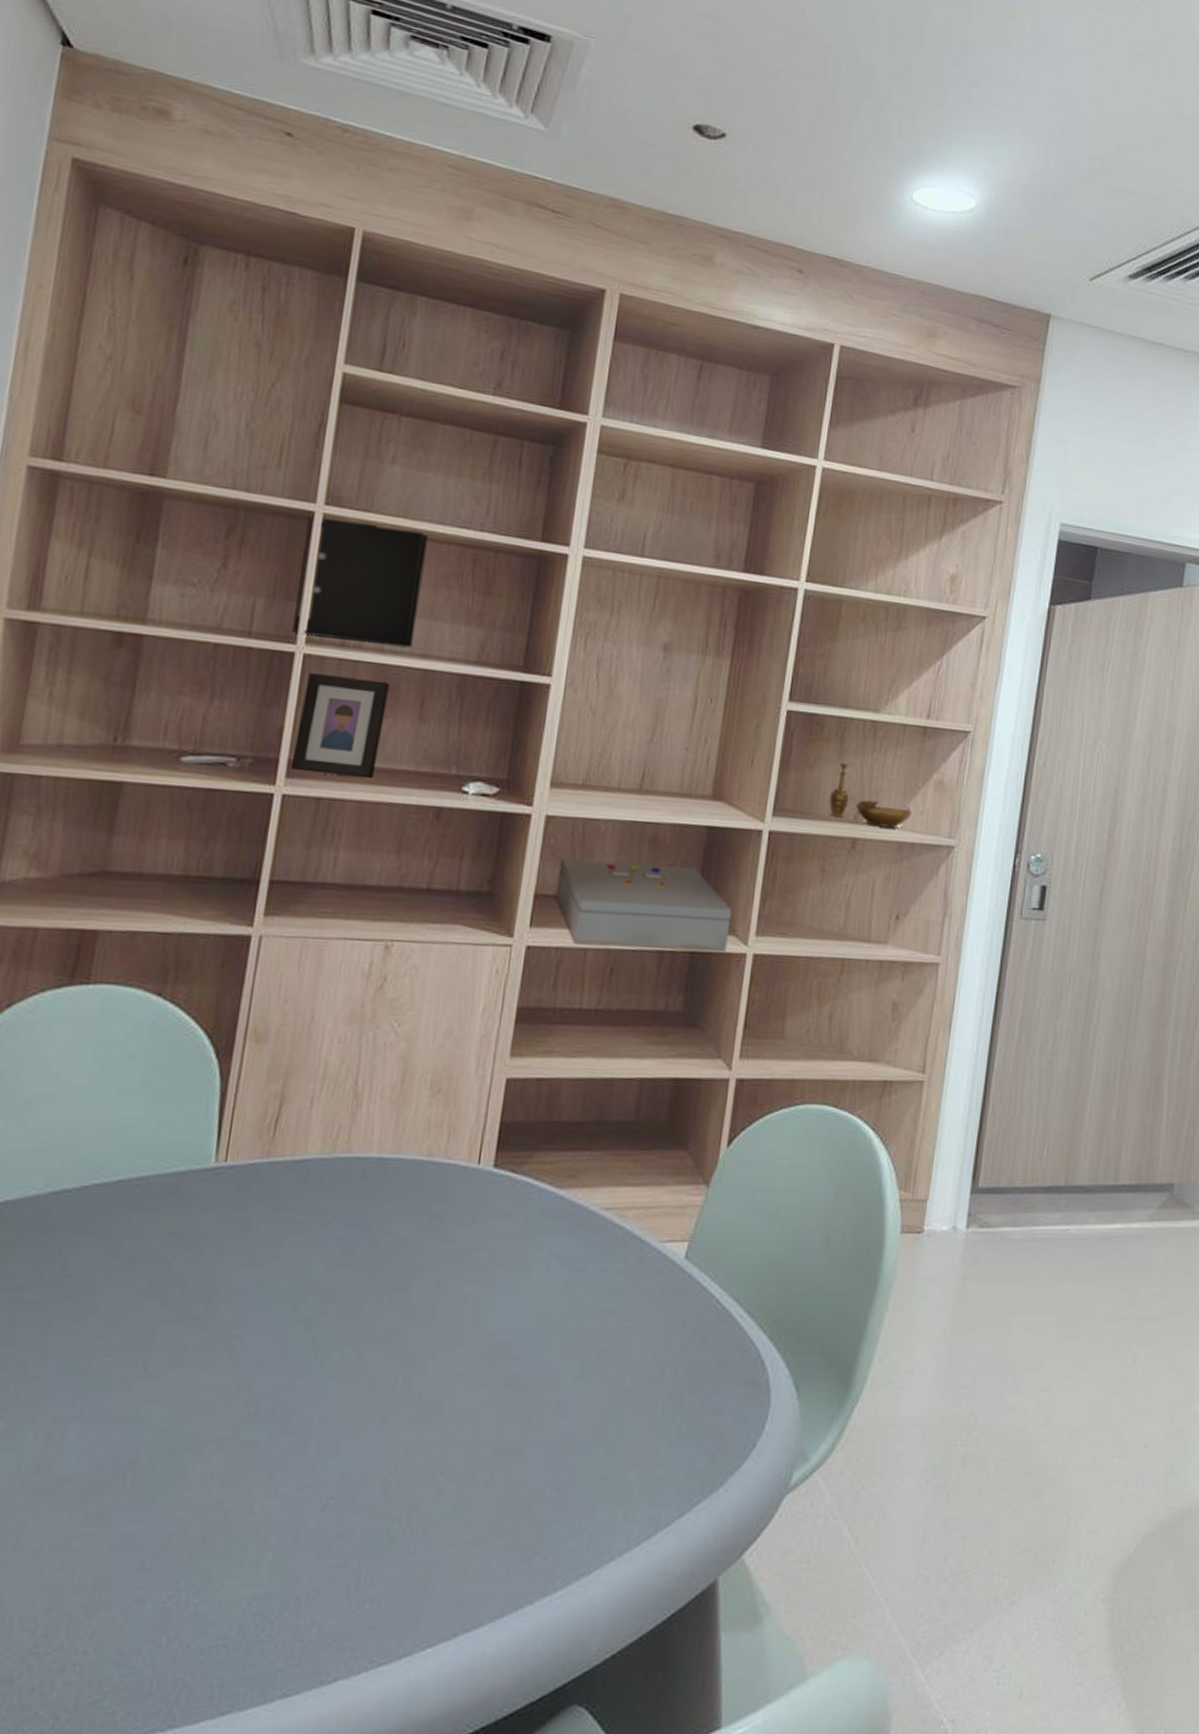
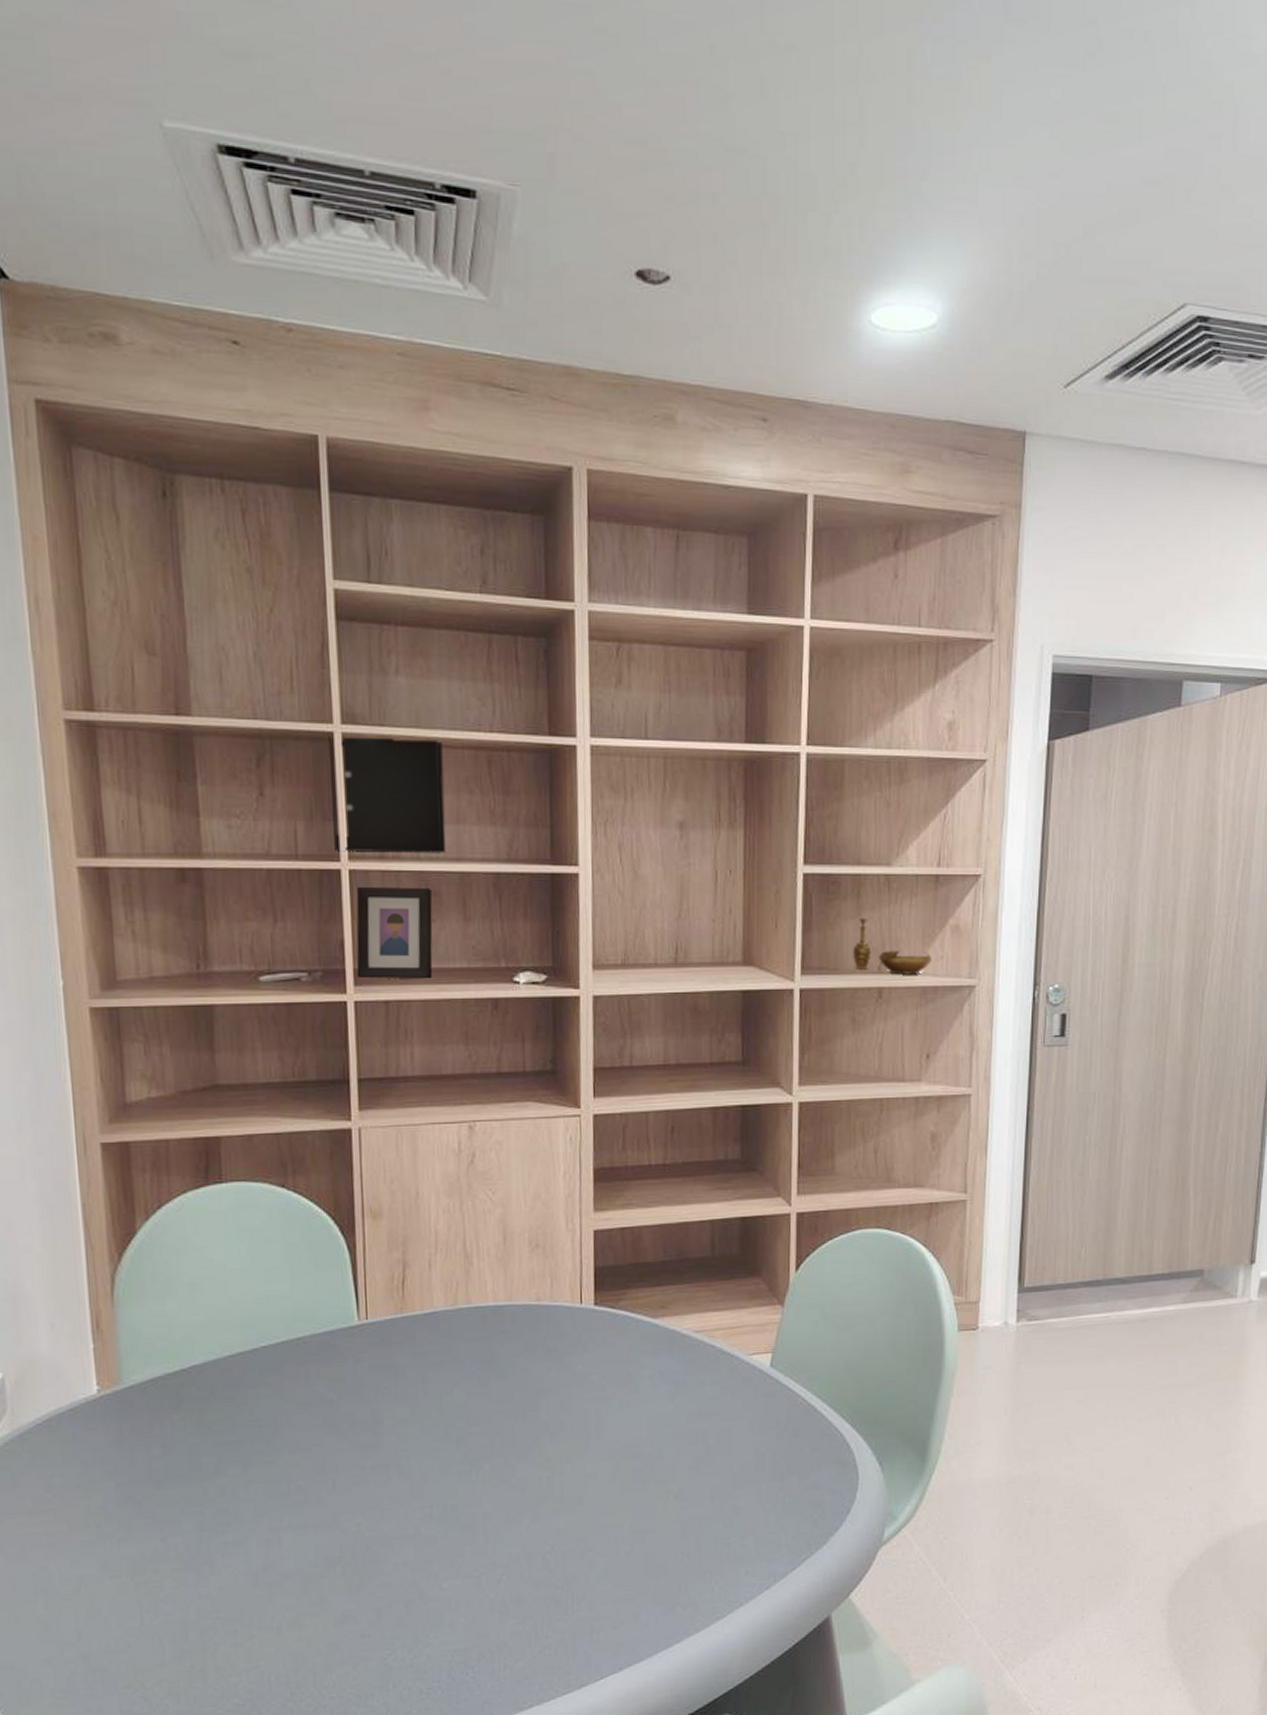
storage box: present [555,857,733,953] -> none [611,1030,775,1109]

